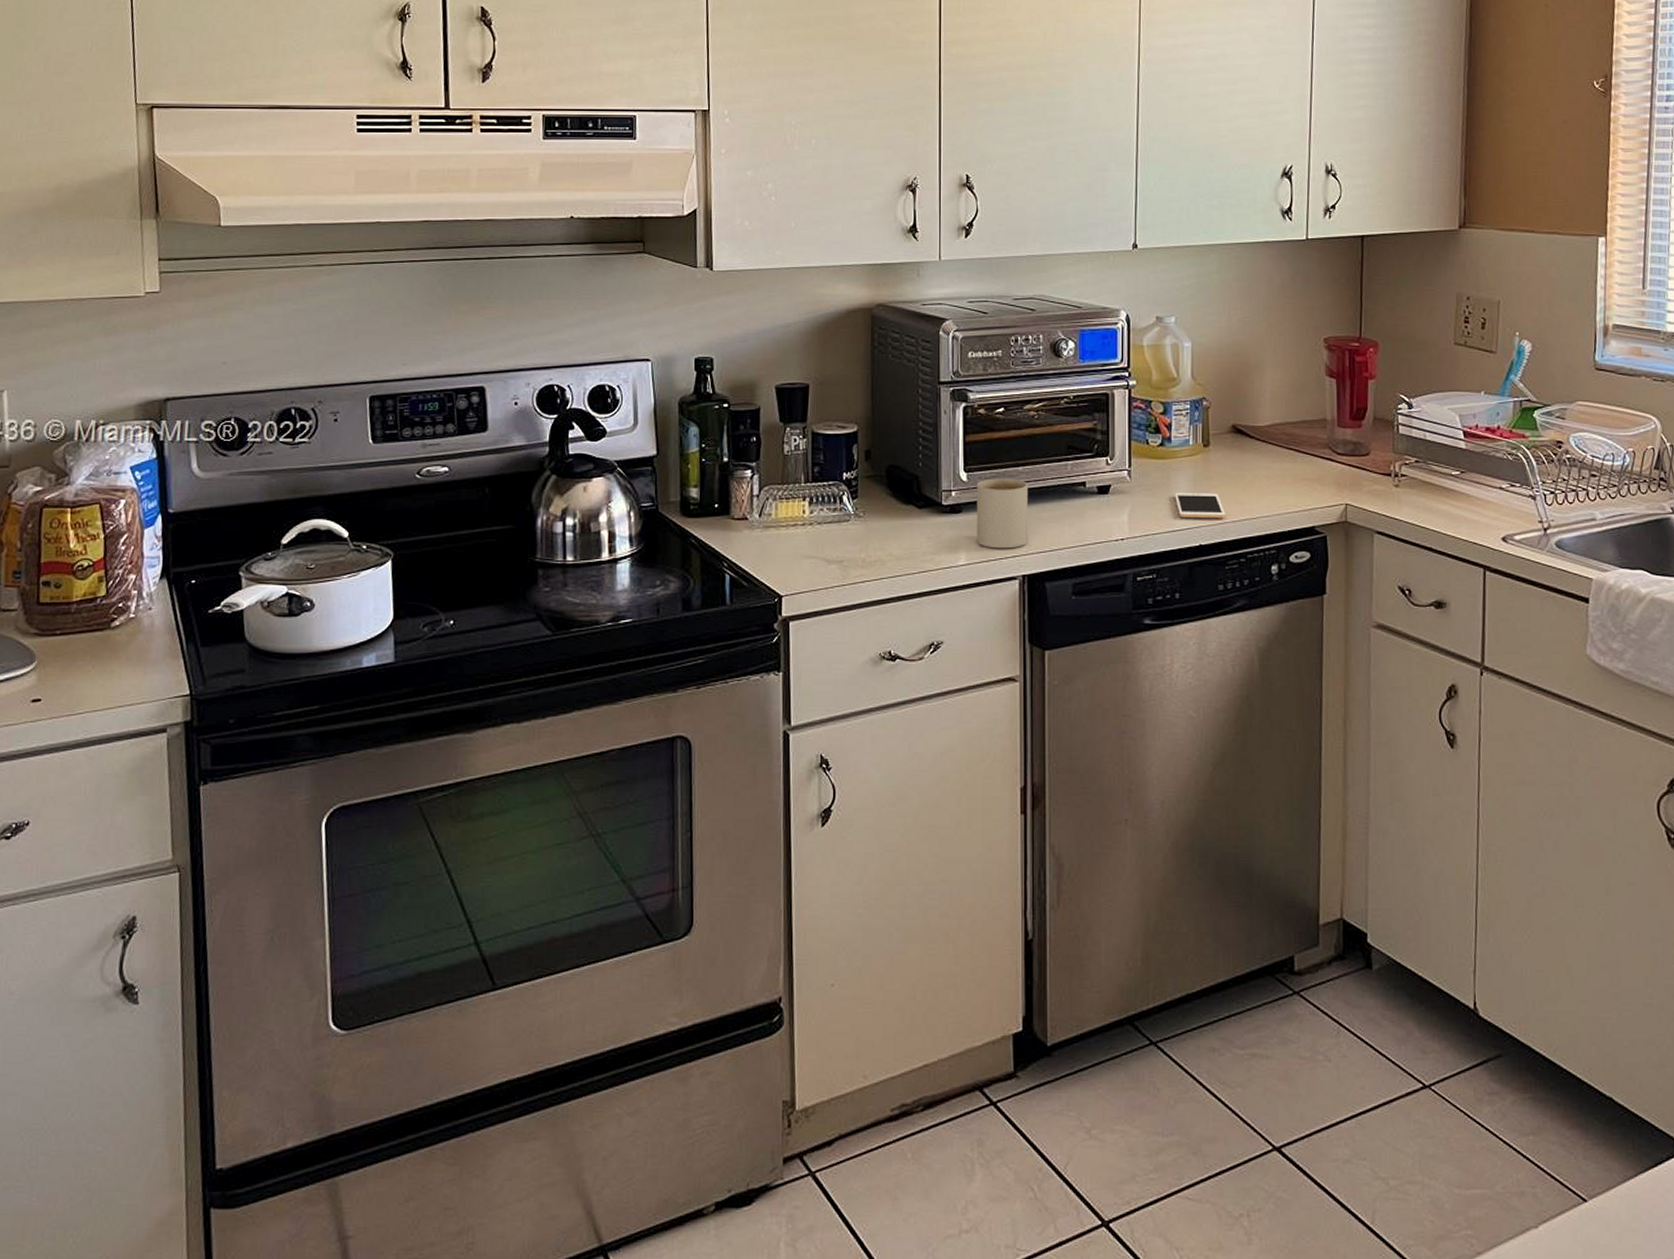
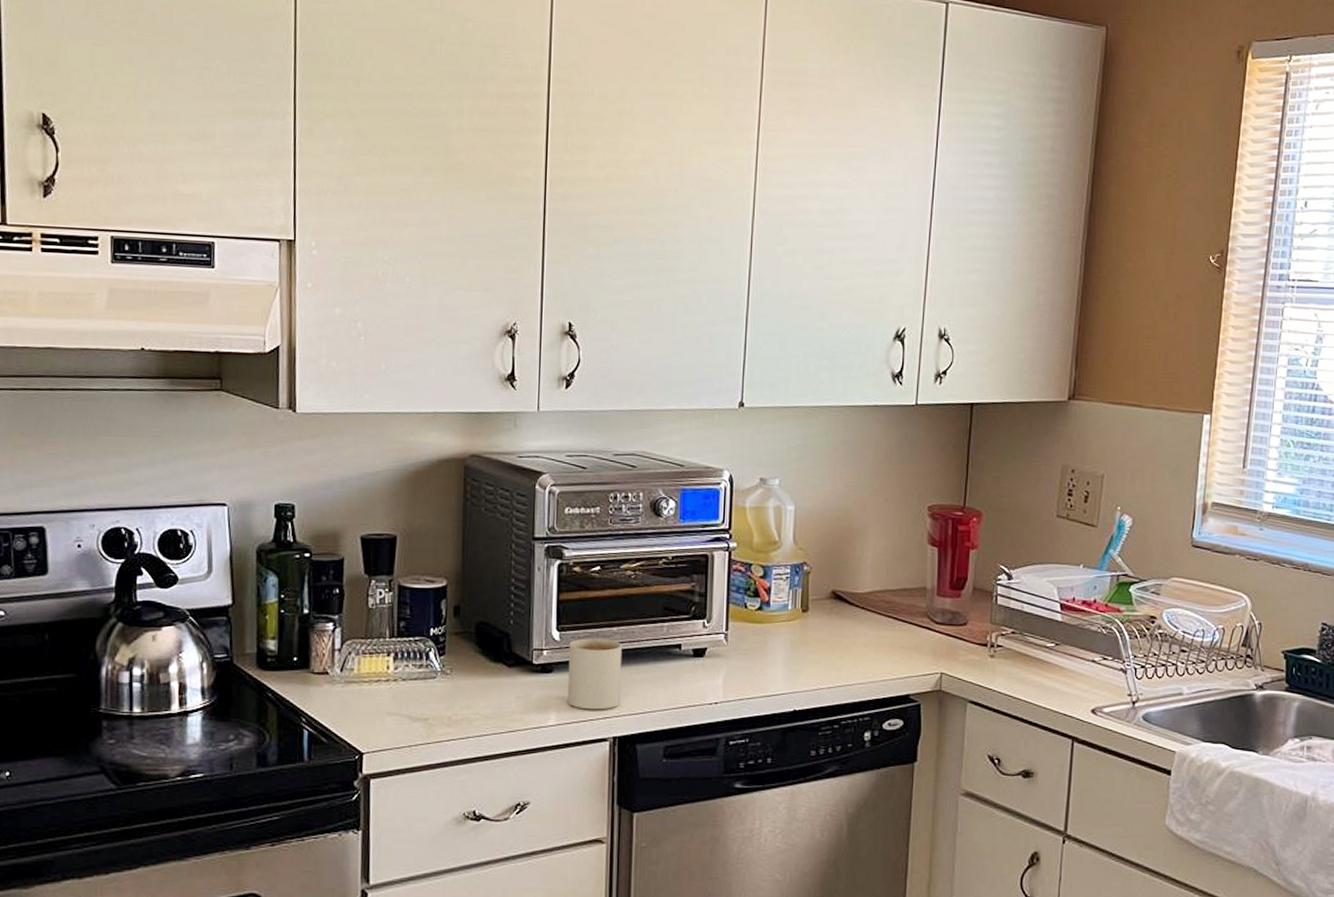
cell phone: present [1174,492,1226,519] -> none [770,657,822,685]

